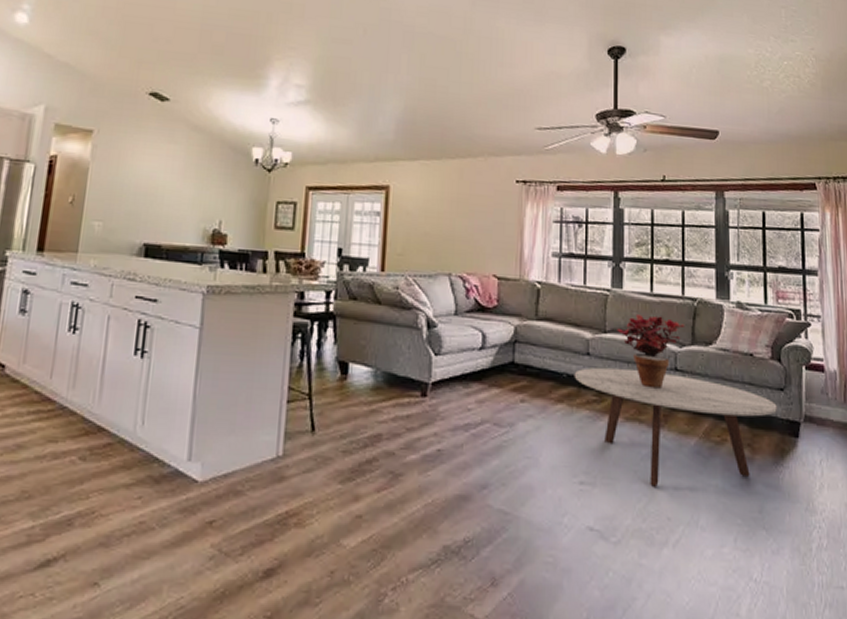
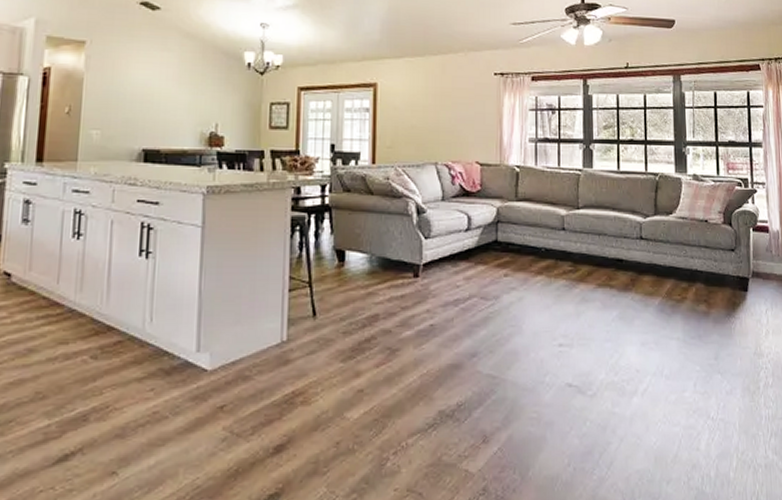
coffee table: present [574,367,777,487] -> none [551,240,729,344]
potted plant: present [617,314,685,389] -> none [588,191,649,256]

